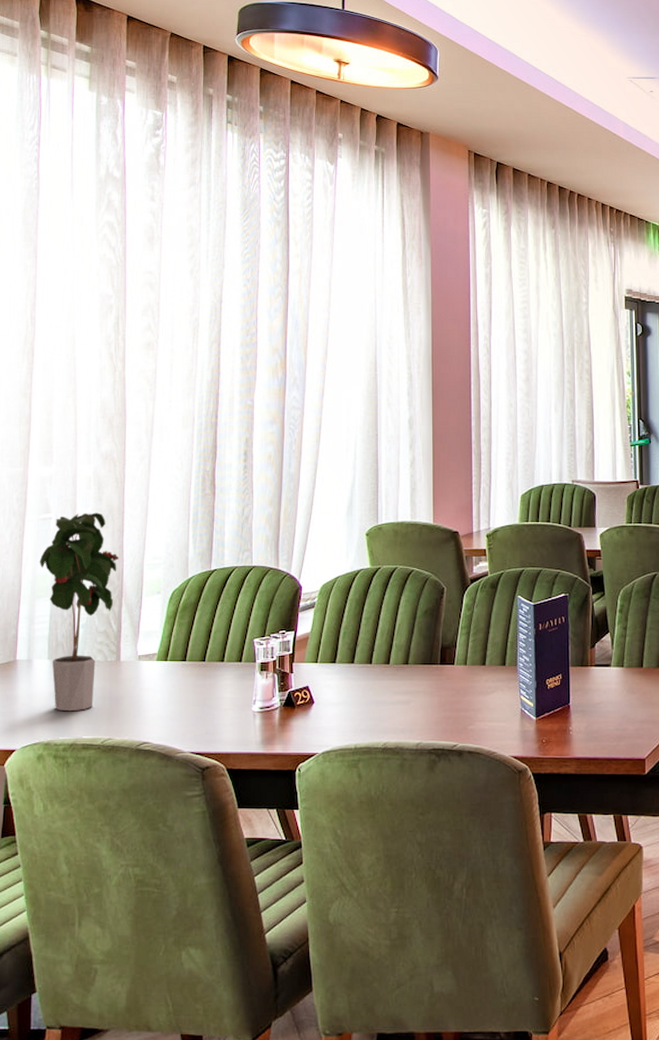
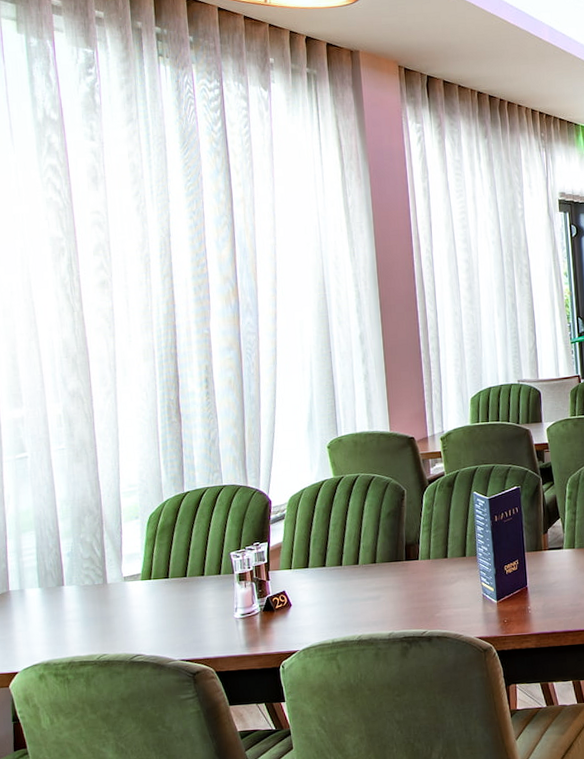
potted plant: present [39,512,120,712] -> none [20,448,96,634]

